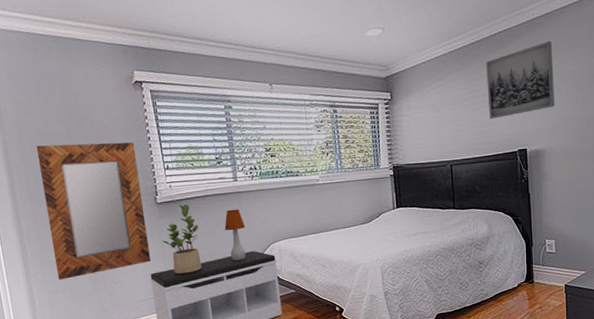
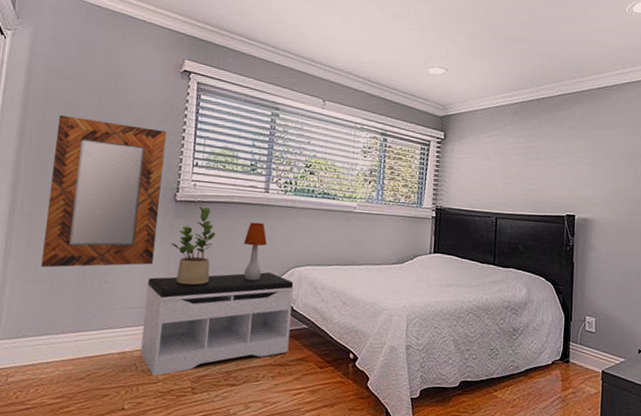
wall art: present [486,40,555,119] -> none [541,112,609,179]

